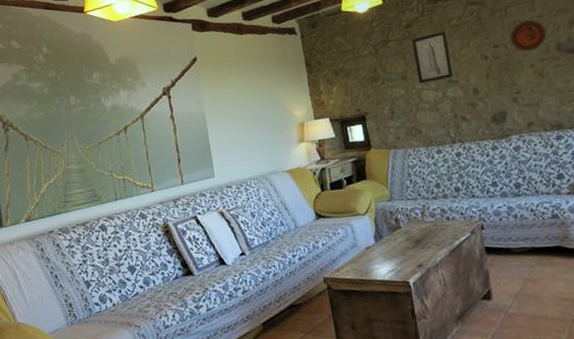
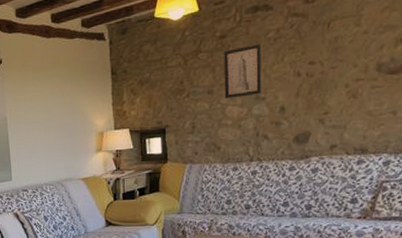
decorative plate: present [510,20,547,51] -> none [328,36,368,70]

